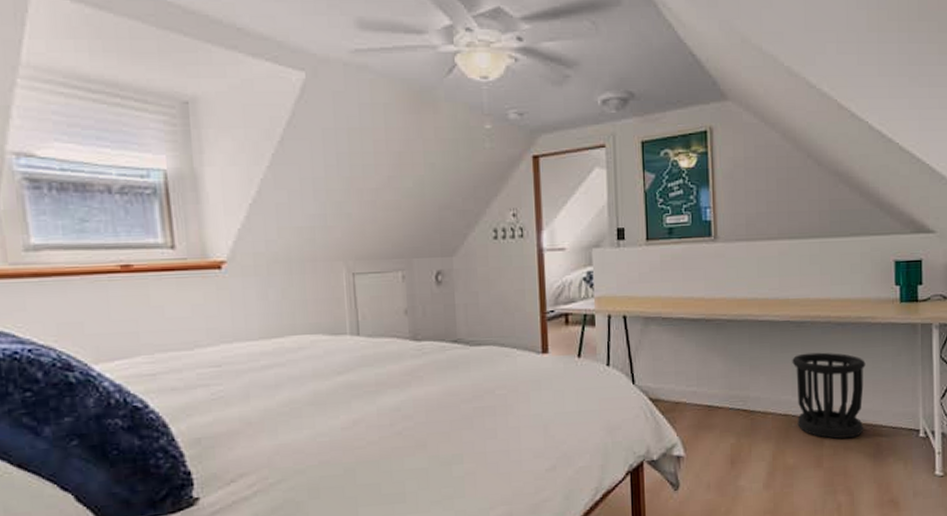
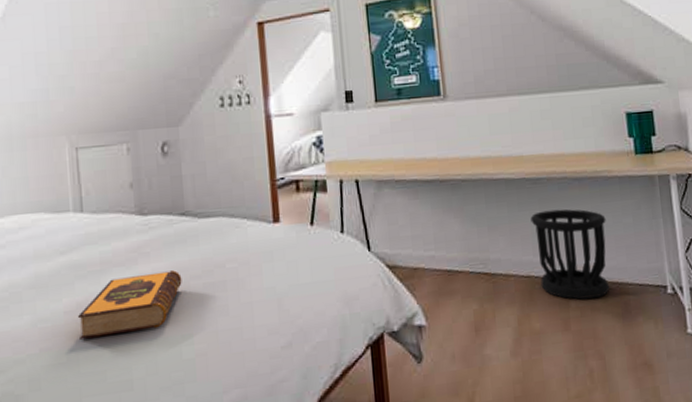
hardback book: none [355,394,453,454] -> present [78,270,182,339]

